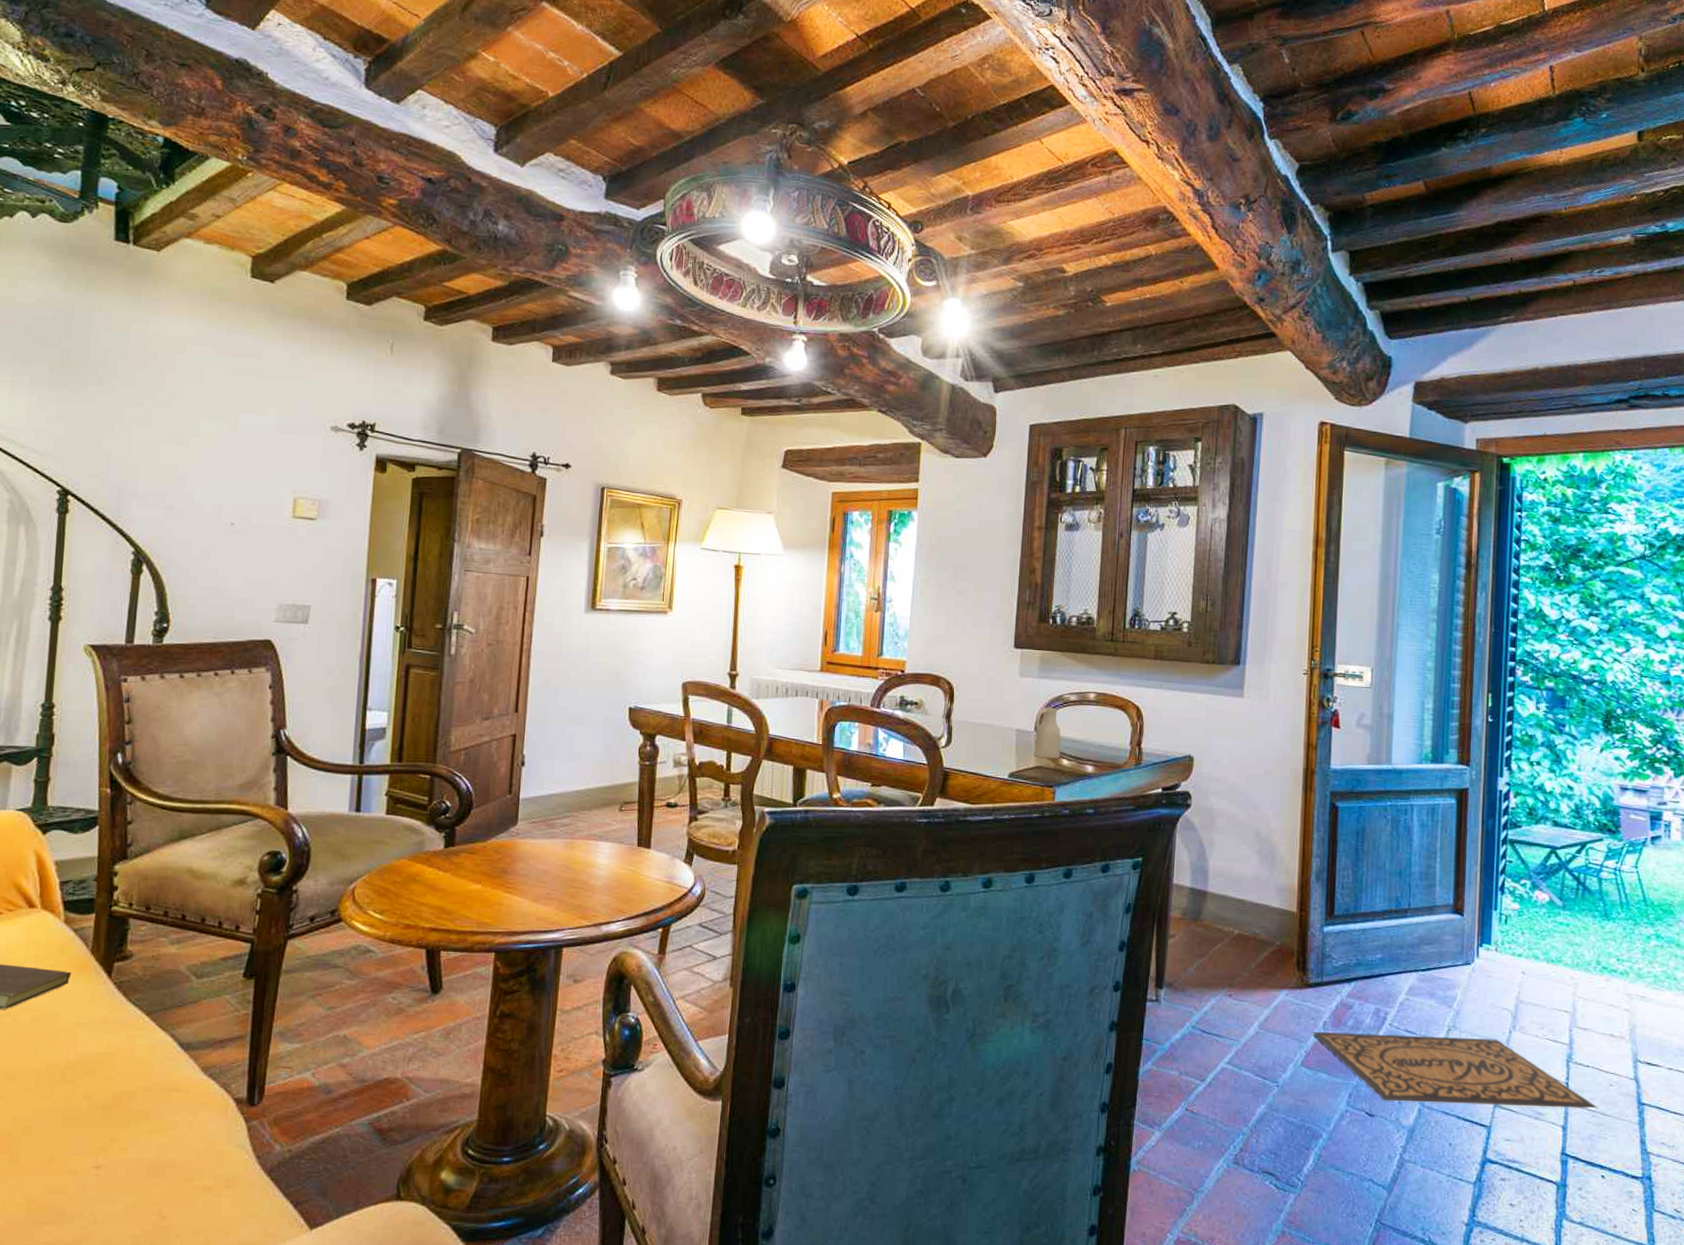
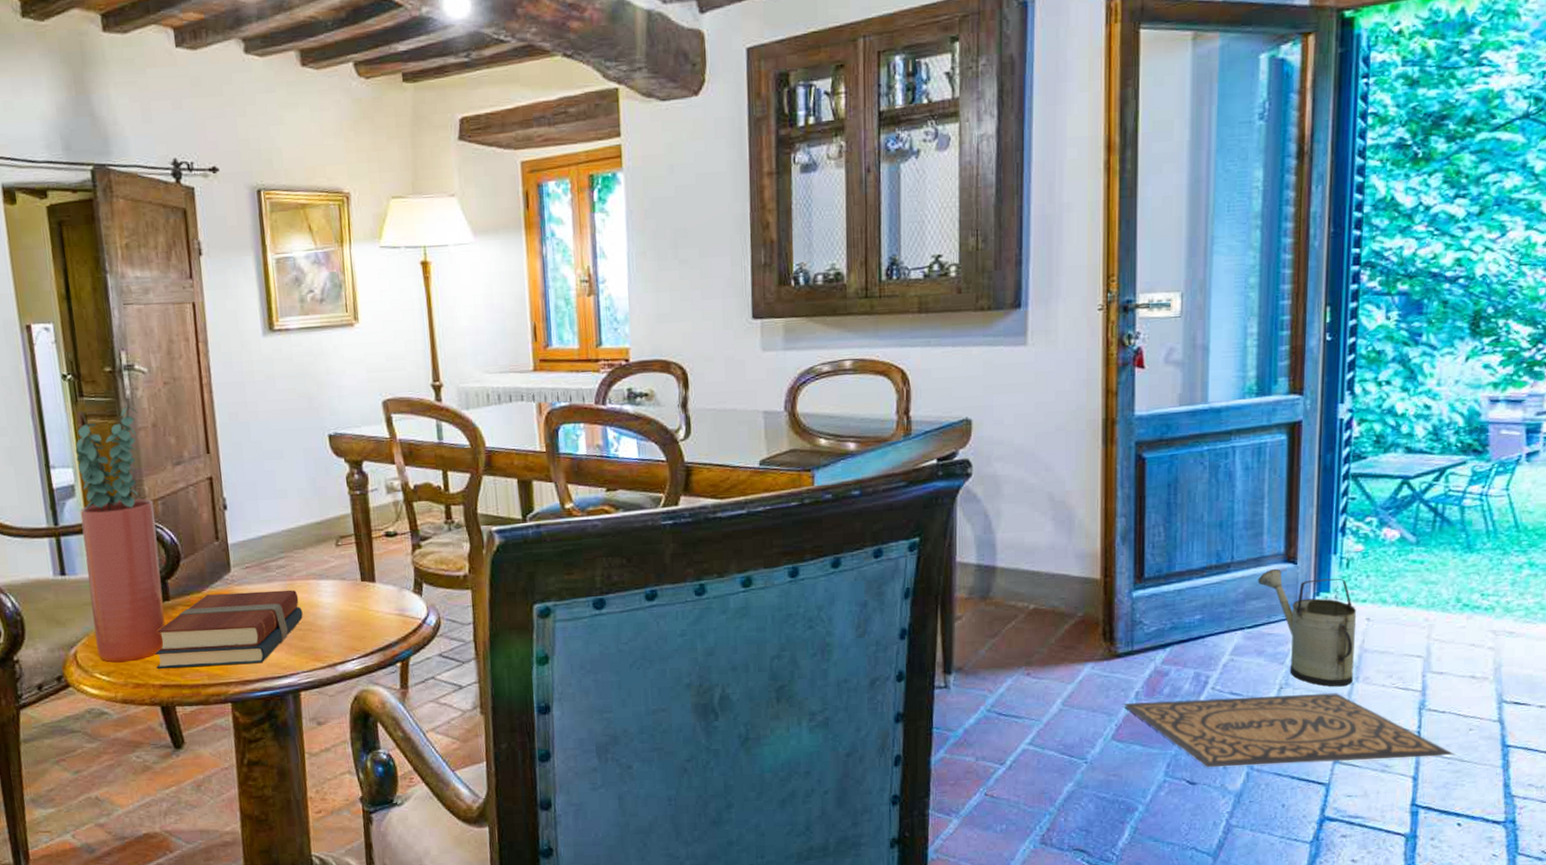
vase: none [375,650,459,902] -> present [75,393,165,663]
books: none [429,844,578,915] -> present [155,589,303,669]
ceramic pitcher: present [1034,707,1061,760] -> none [785,381,817,441]
watering can: none [1430,918,1514,1034] -> present [1257,568,1357,687]

